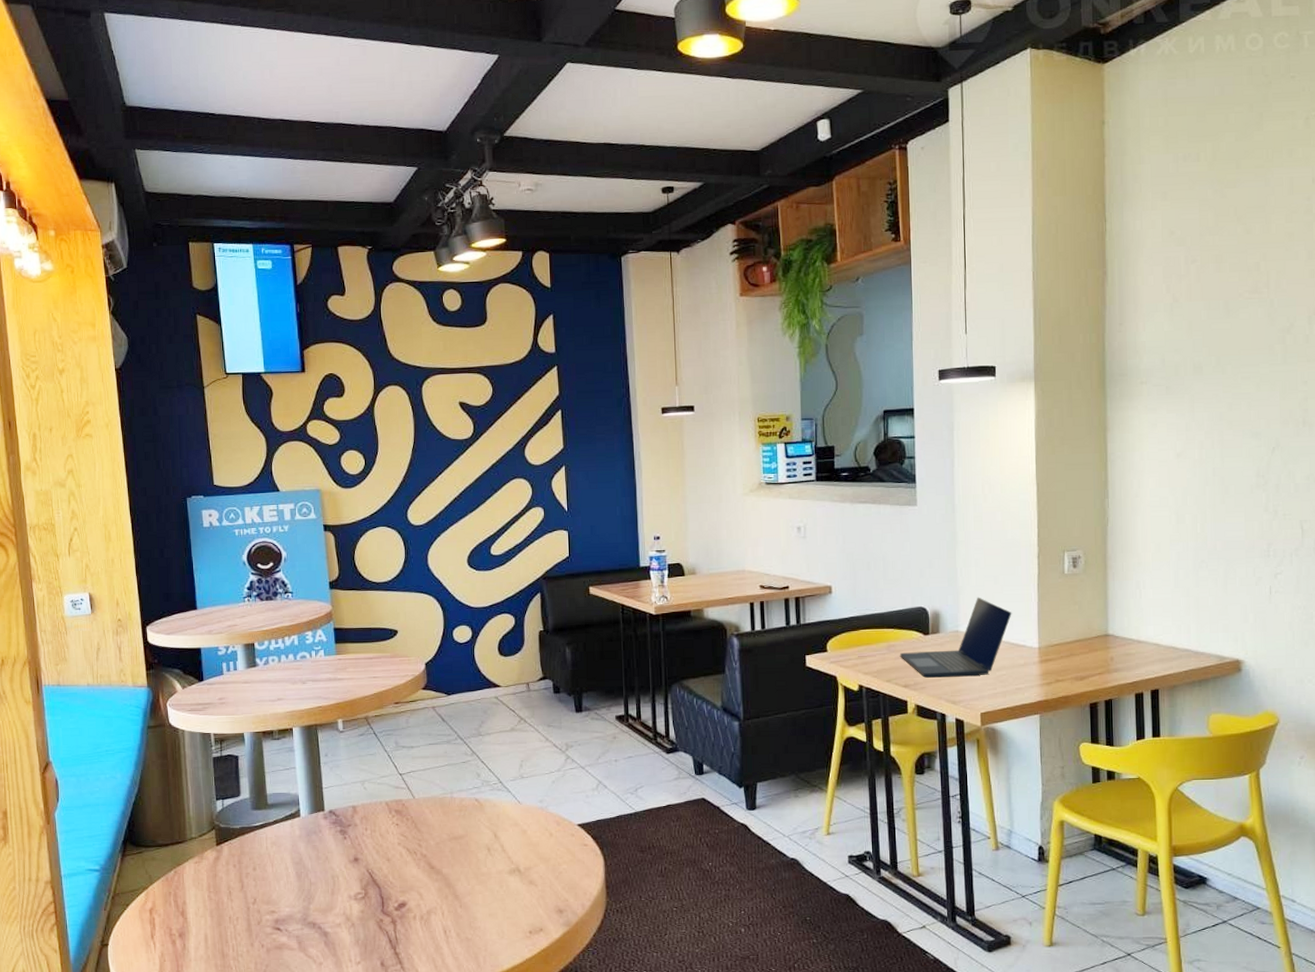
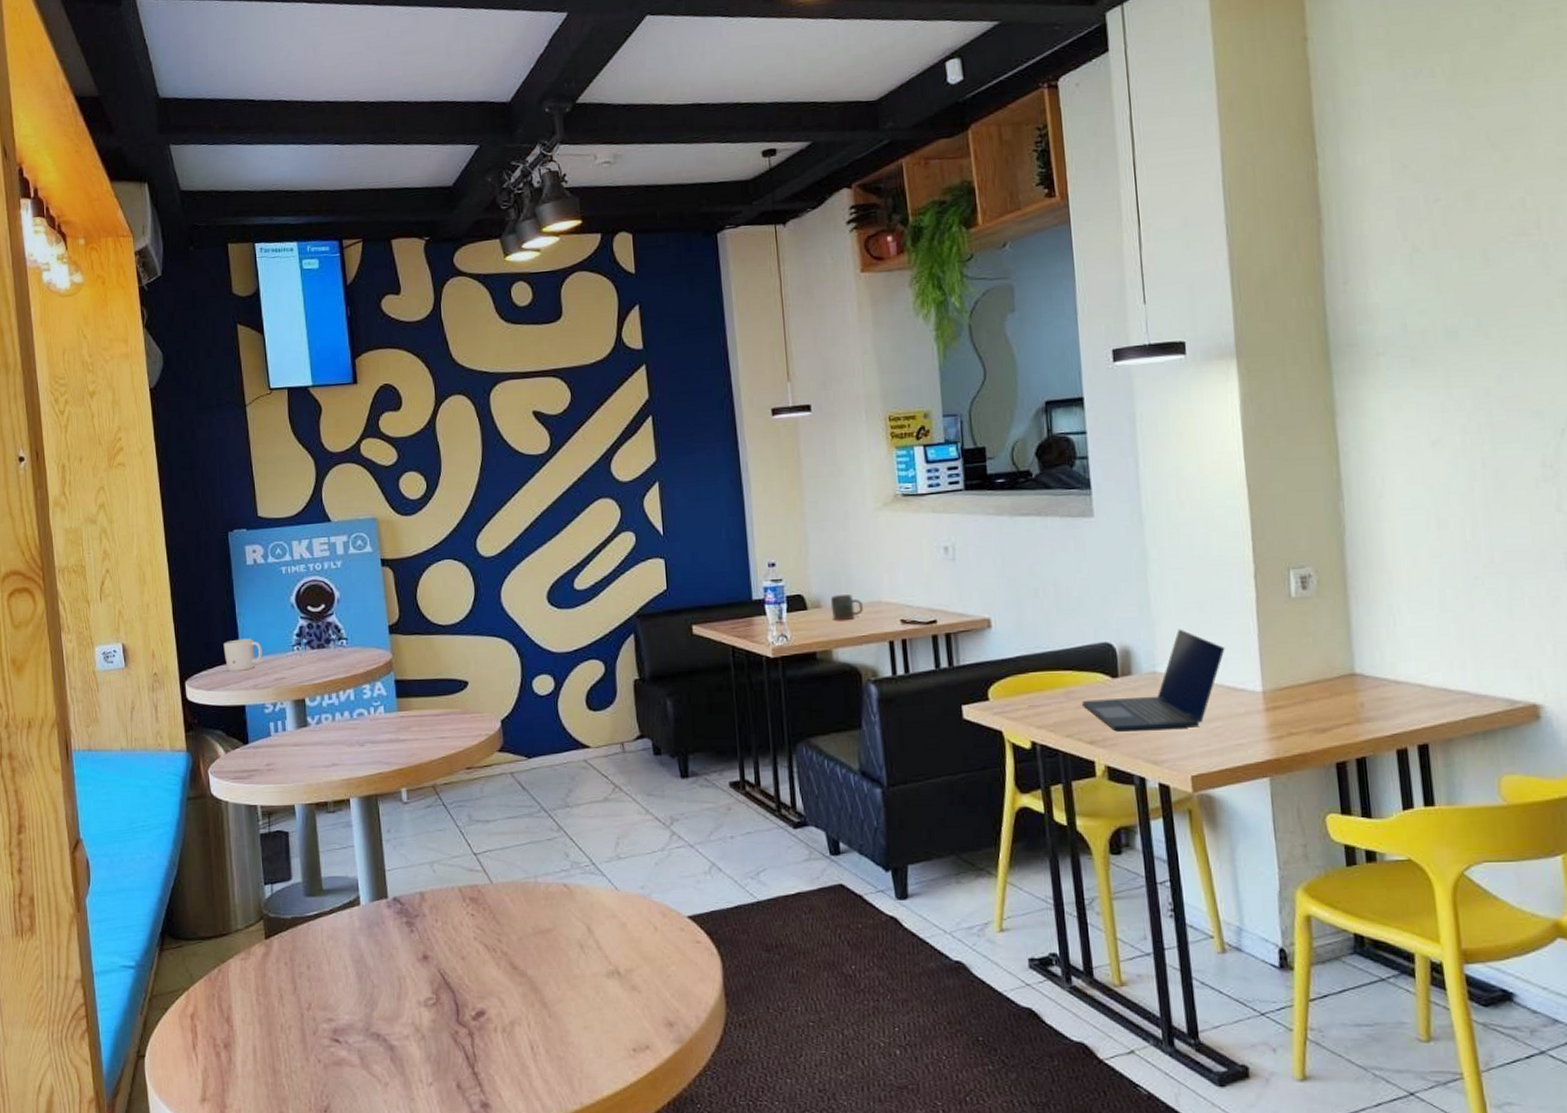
mug: none [181,590,217,620] -> present [223,638,262,673]
mug: none [703,564,730,586] -> present [830,594,863,621]

